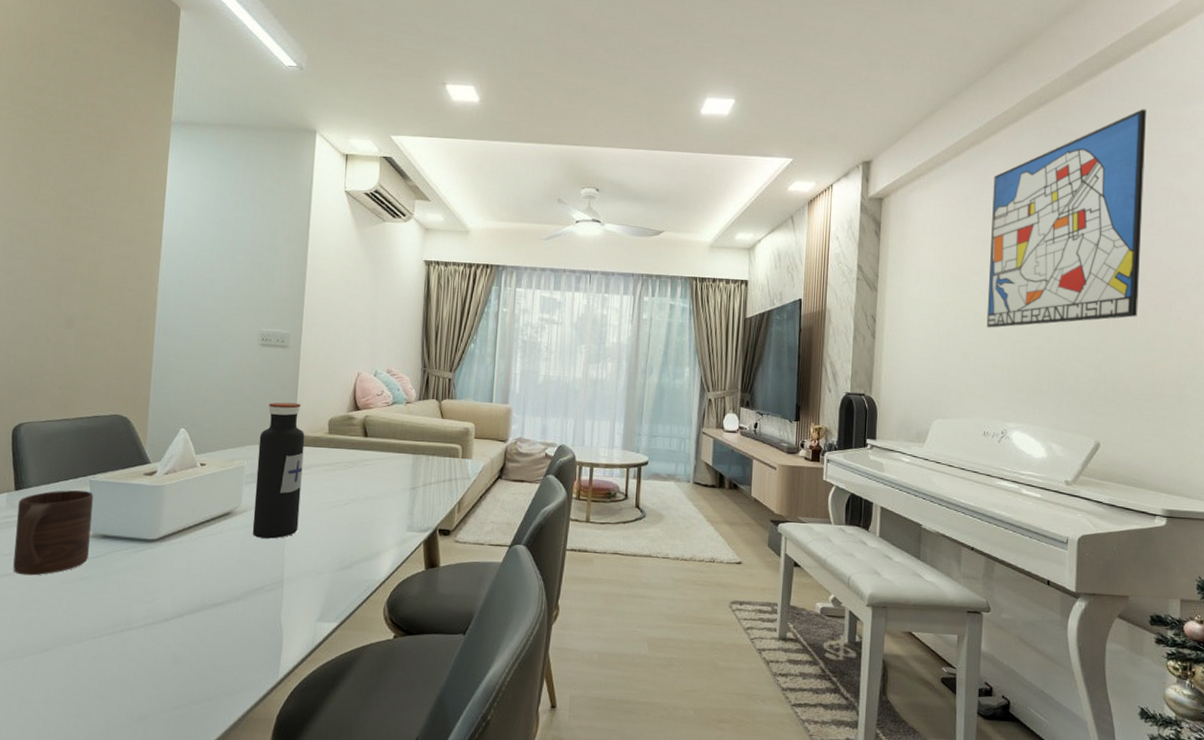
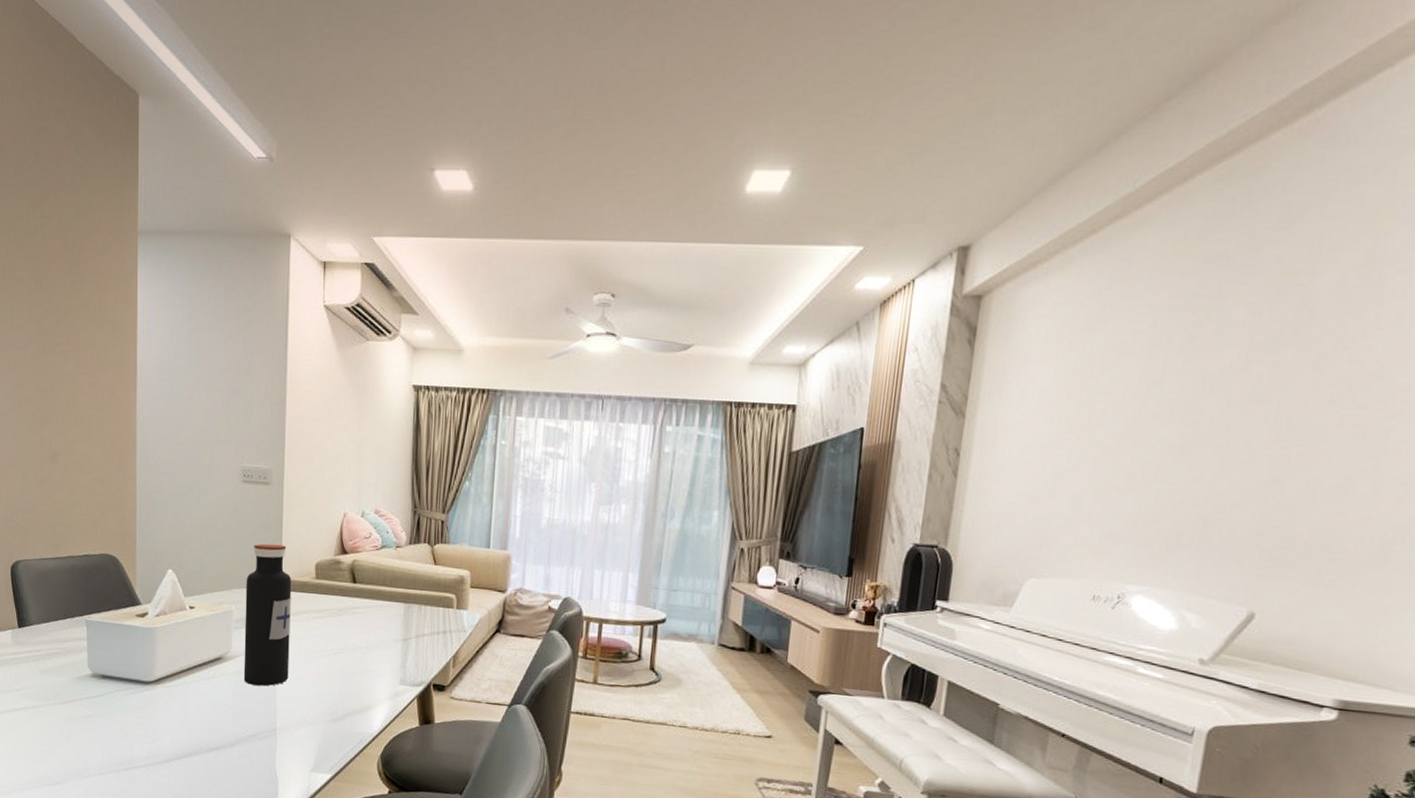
cup: present [13,489,93,576] -> none [22,629,91,712]
wall art: present [986,109,1146,328] -> none [1111,153,1391,465]

